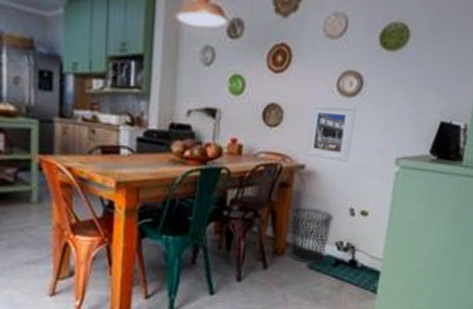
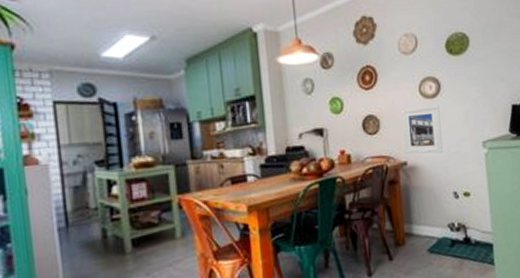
trash can: present [288,207,335,265] -> none [403,197,442,249]

